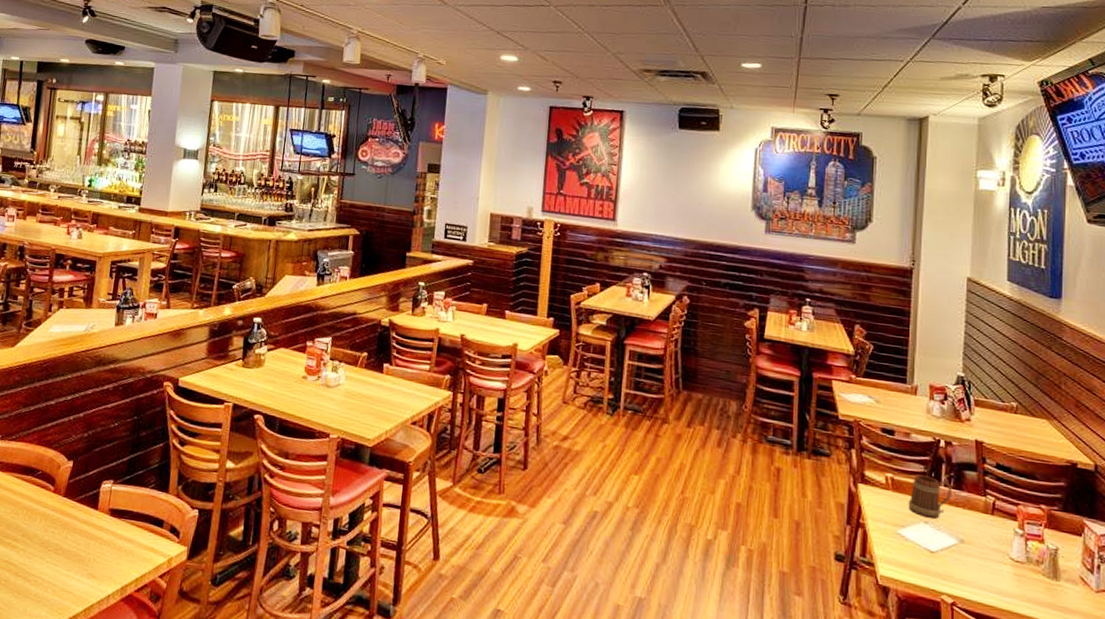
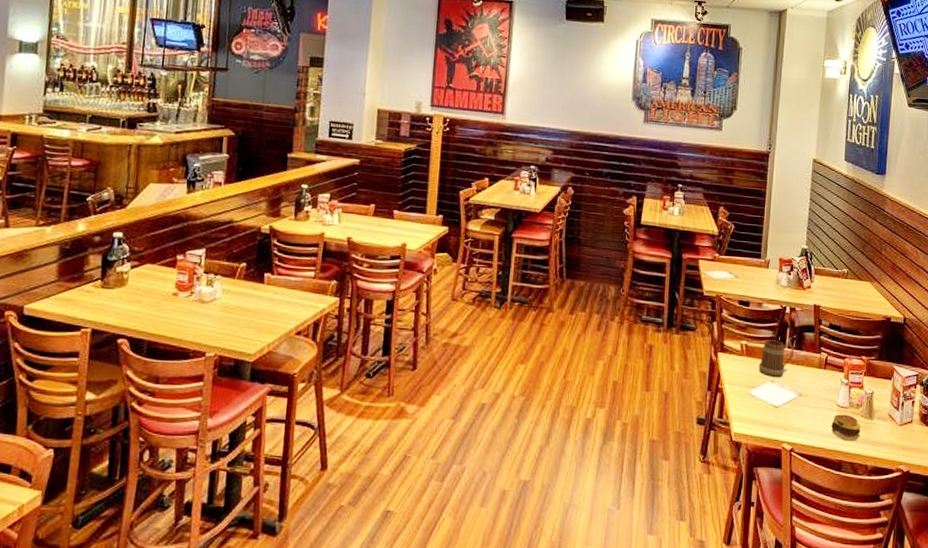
burger: none [1004,569,1043,604] -> present [831,414,861,441]

